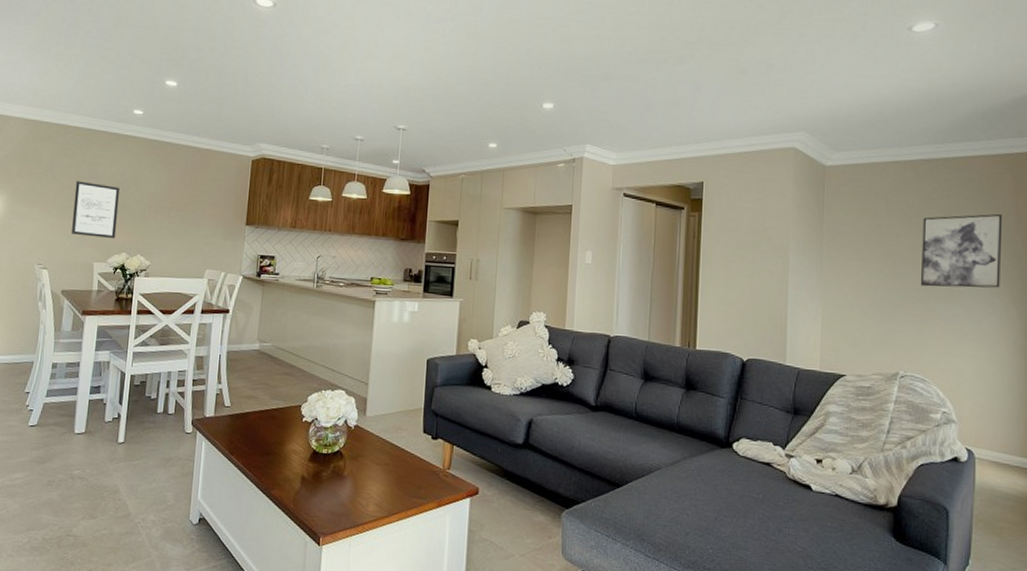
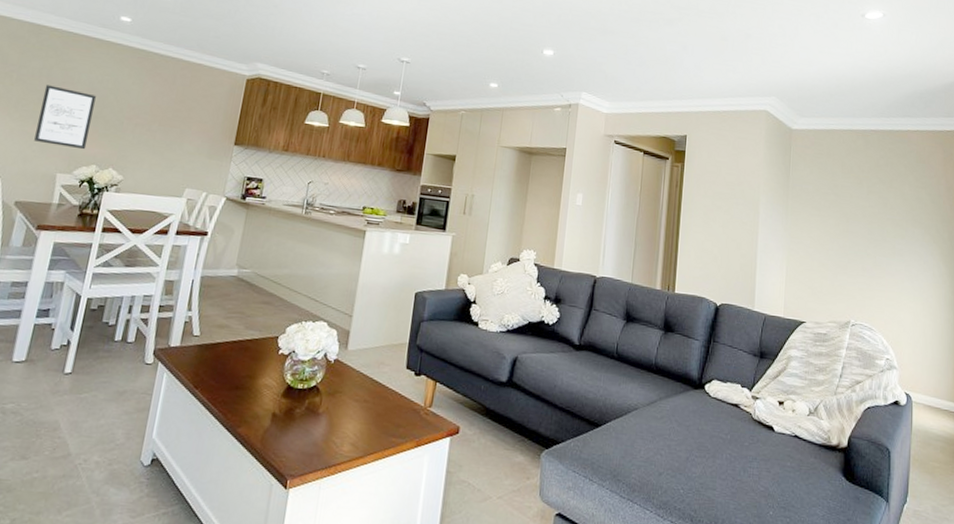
wall art: present [920,213,1003,288] -> none [869,181,935,248]

